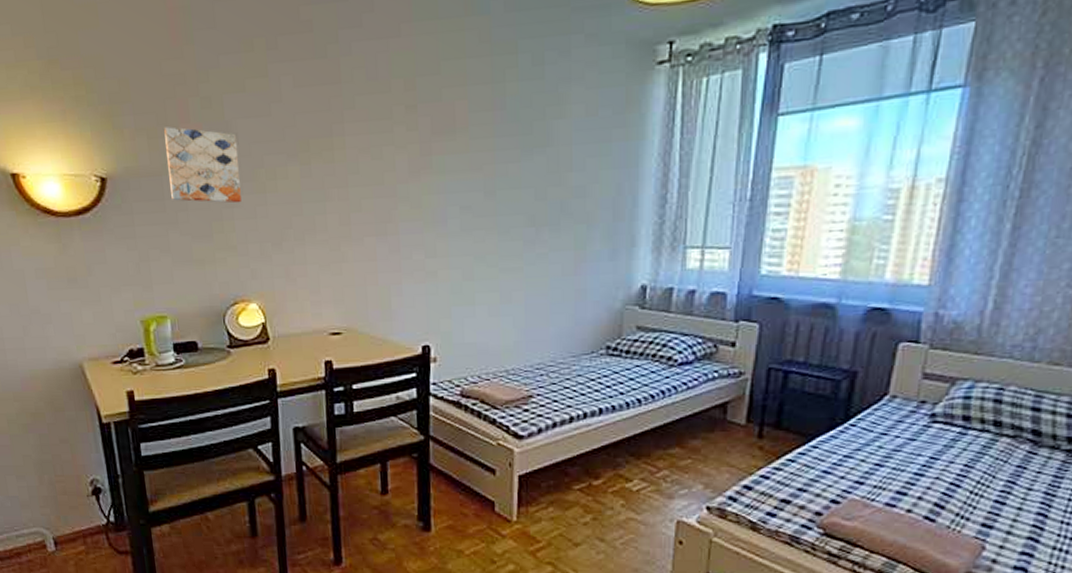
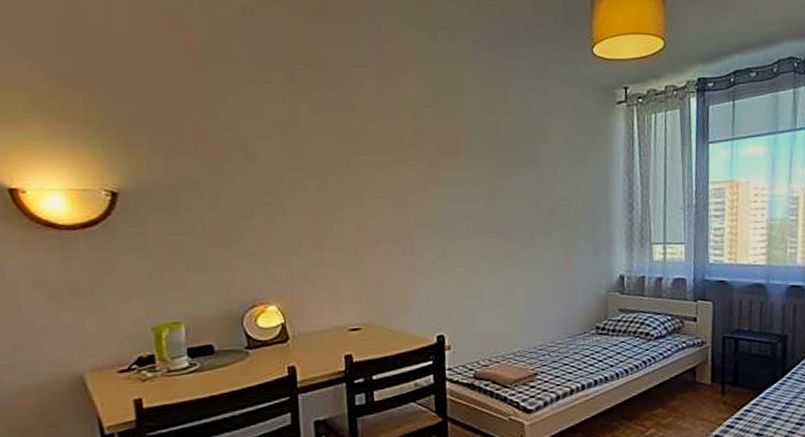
wall art: present [164,126,241,203] -> none [181,146,260,215]

